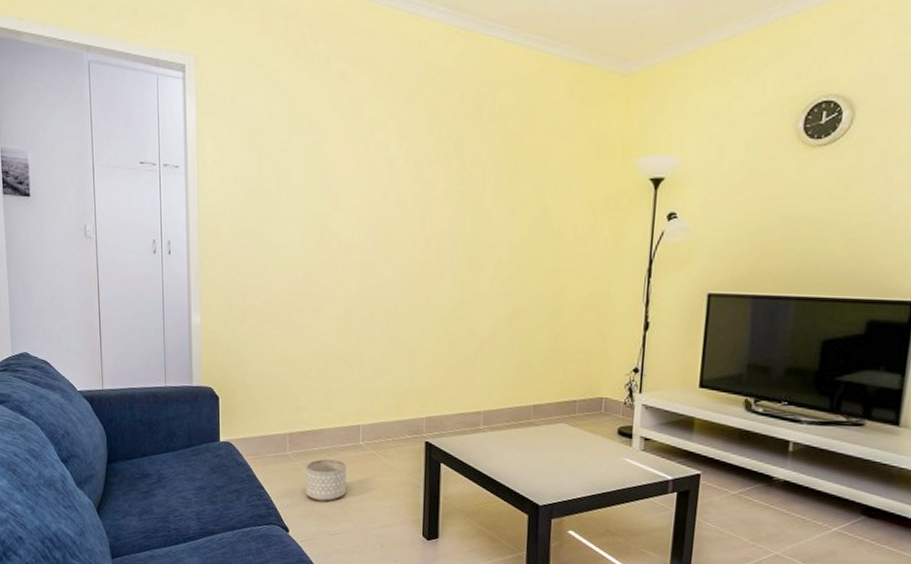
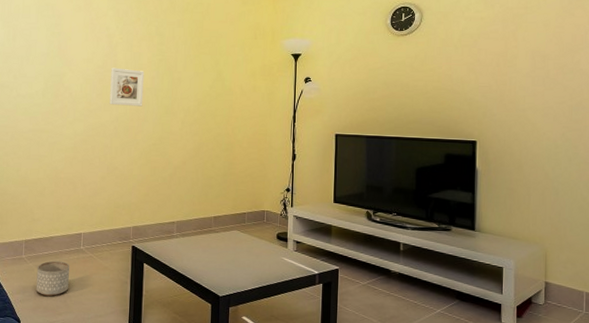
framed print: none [392,203,439,258] -> present [109,67,145,107]

